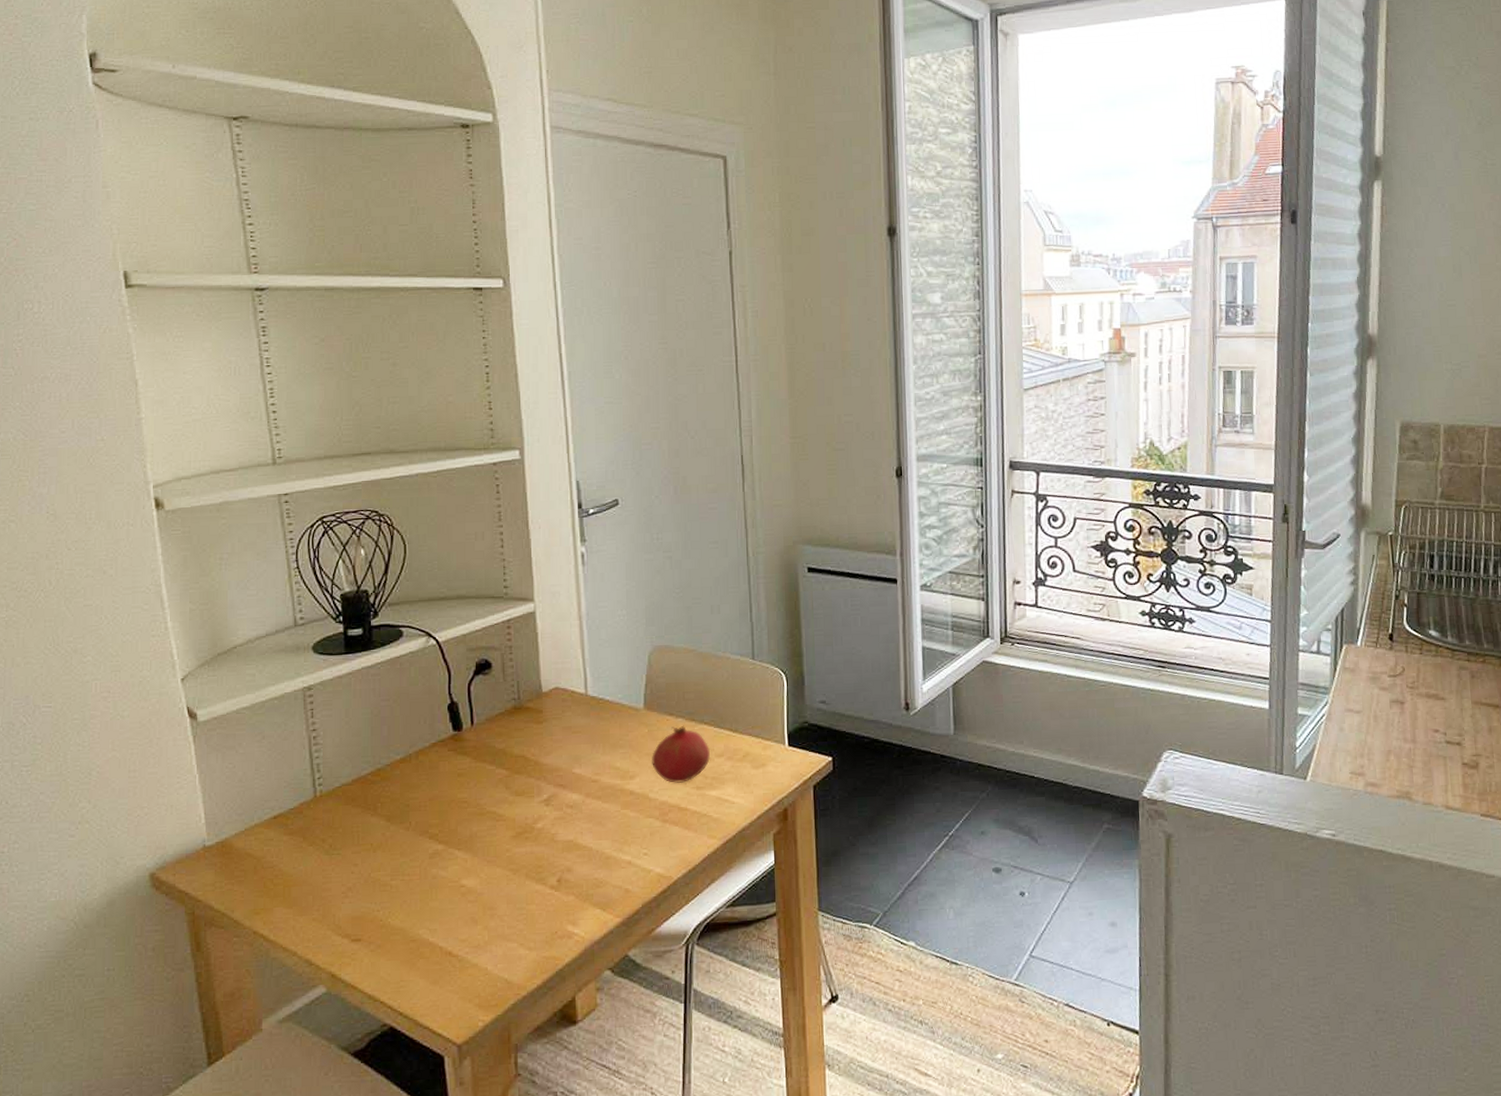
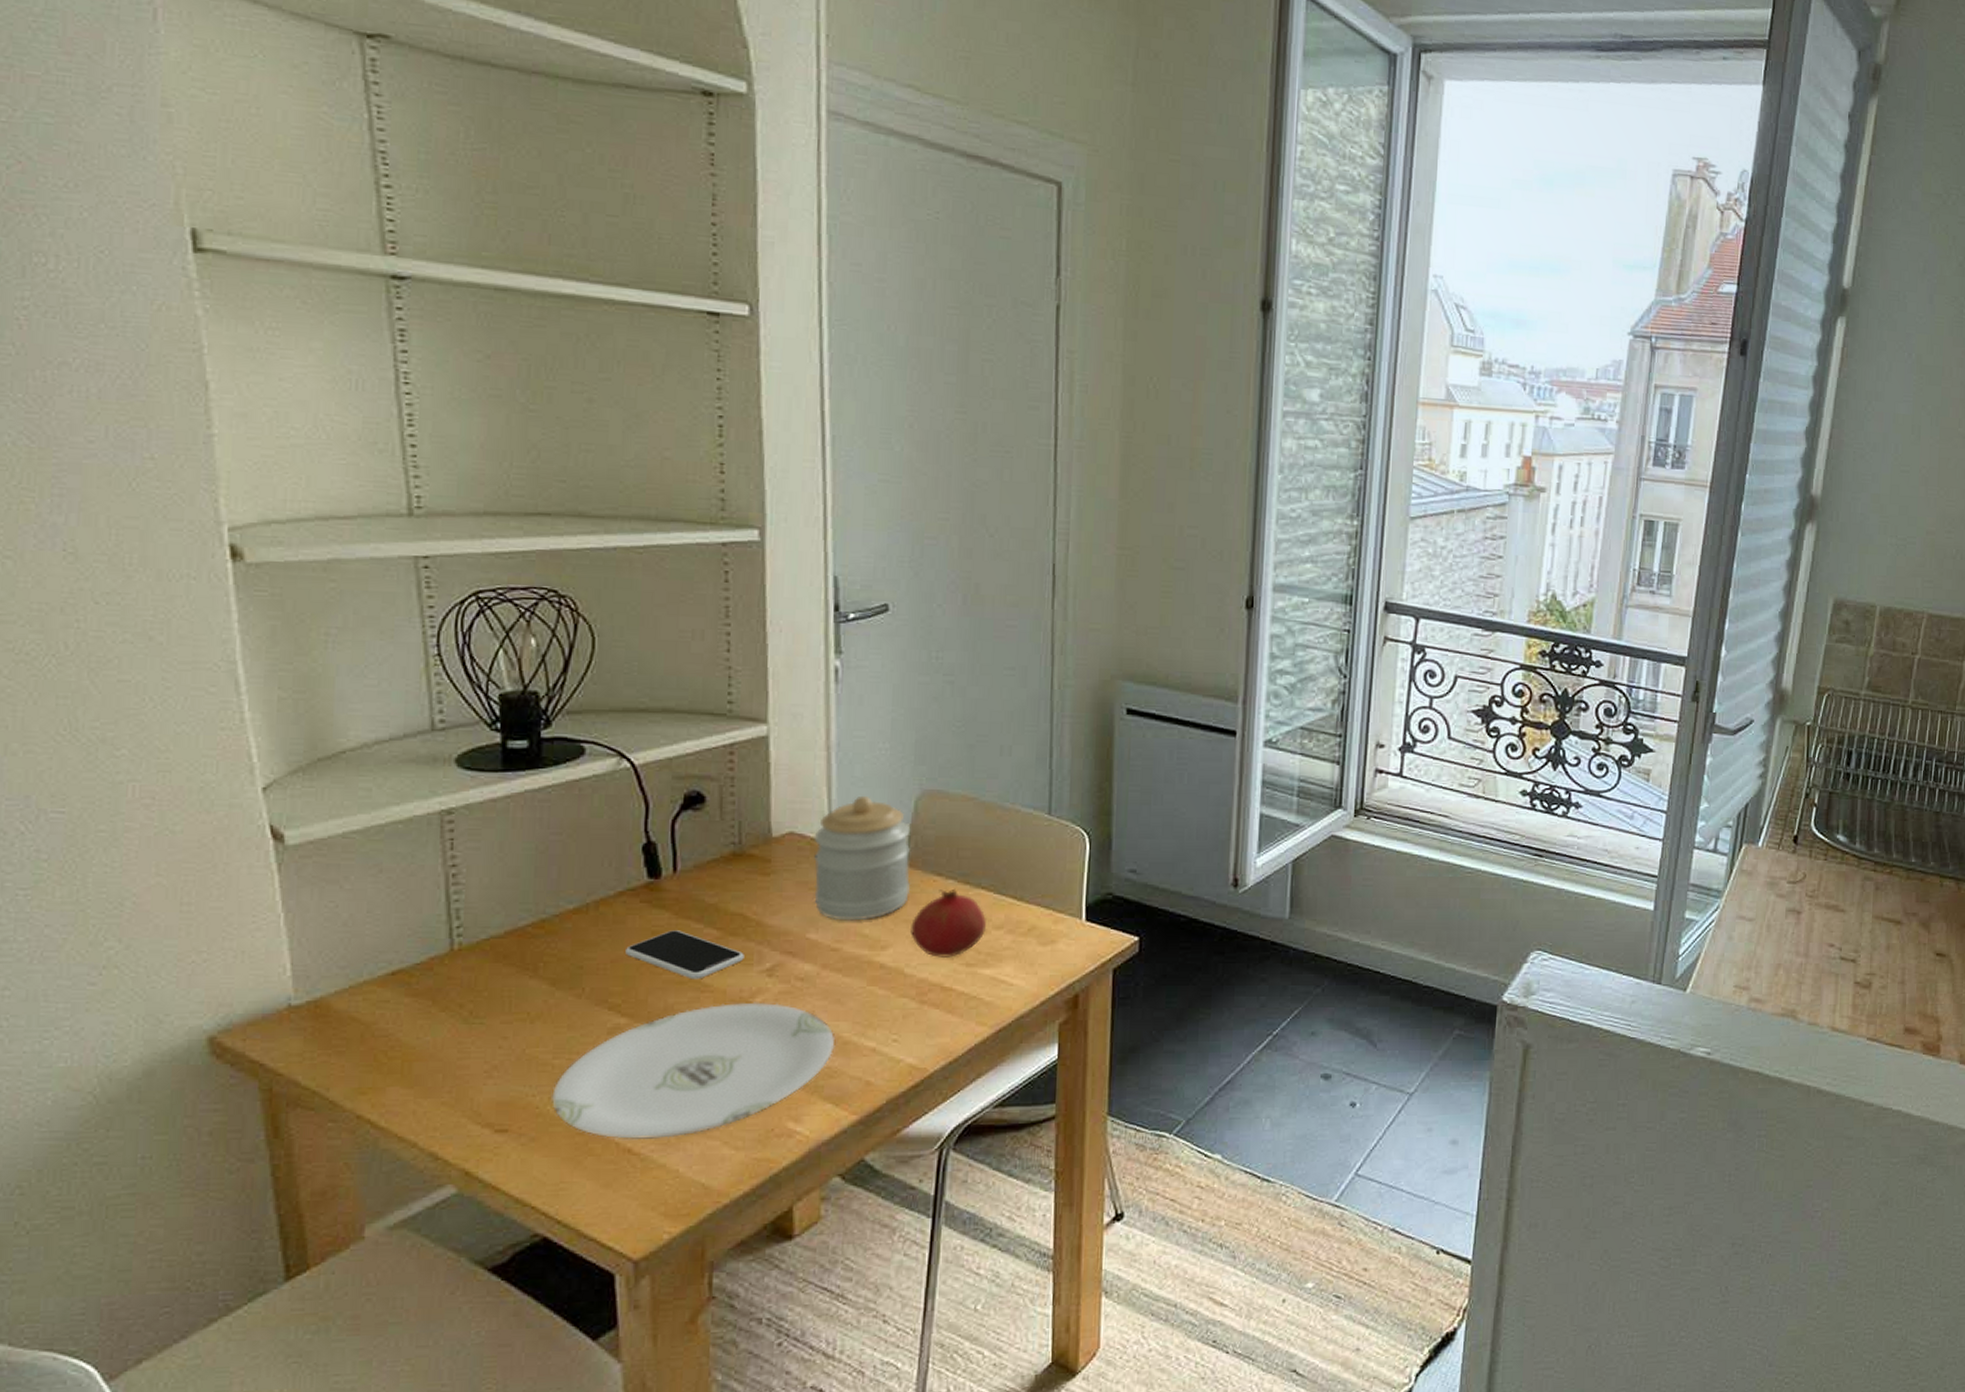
plate: none [391,827,600,944] -> present [552,1002,835,1139]
smartphone: none [439,772,527,811] -> present [625,930,744,980]
jar: none [573,654,650,757] -> present [813,795,911,921]

